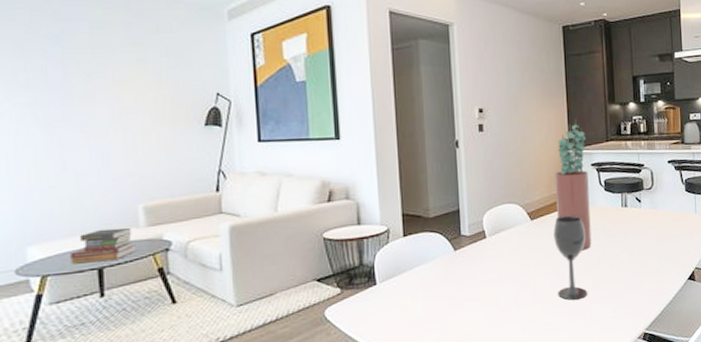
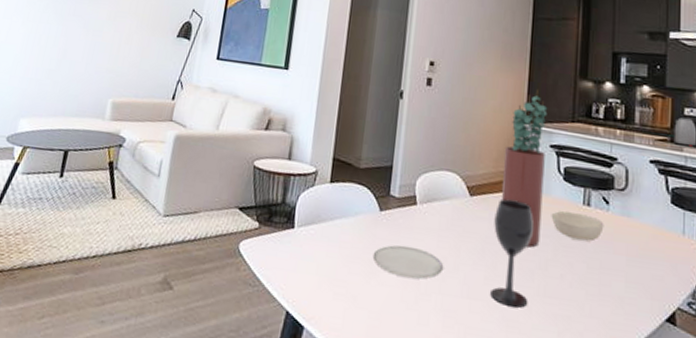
books: present [70,227,136,264] -> none [46,115,99,146]
plate: none [454,273,517,301] -> present [372,245,444,280]
bowl: none [598,214,639,236] -> present [551,211,604,242]

